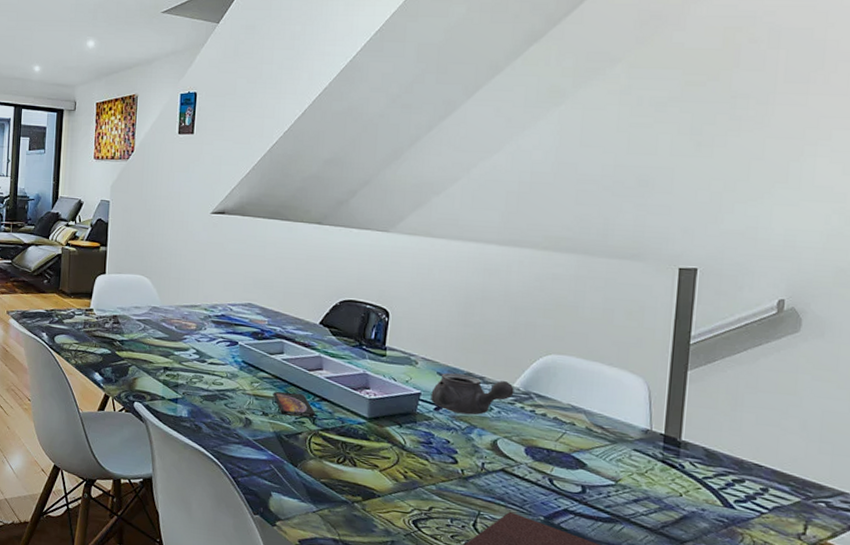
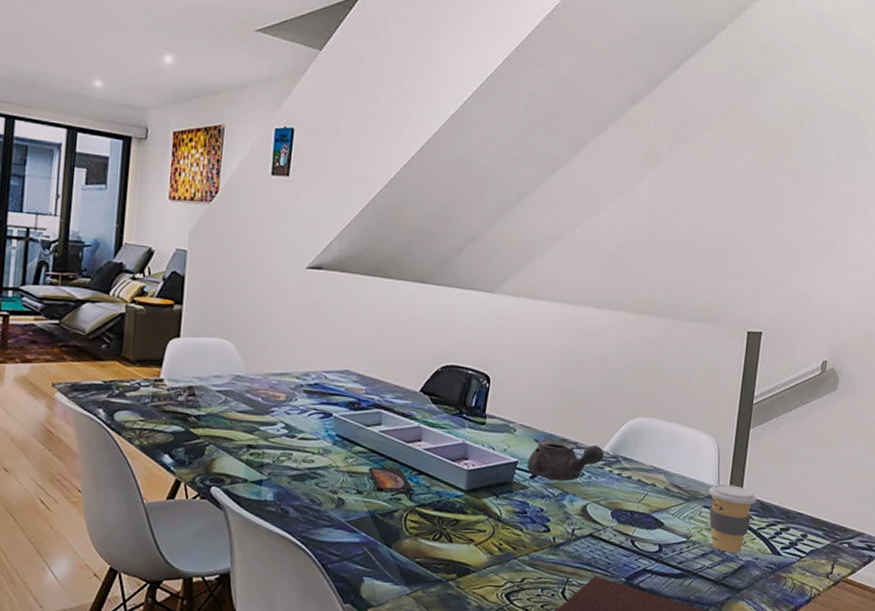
coffee cup: none [638,427,701,502] -> present [708,484,757,553]

